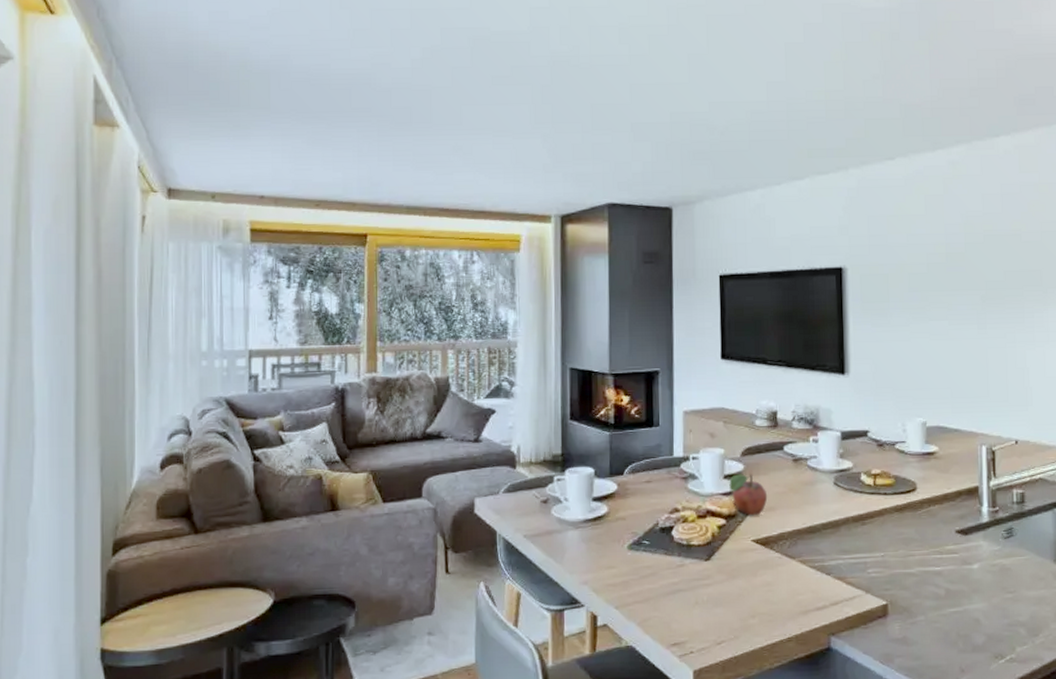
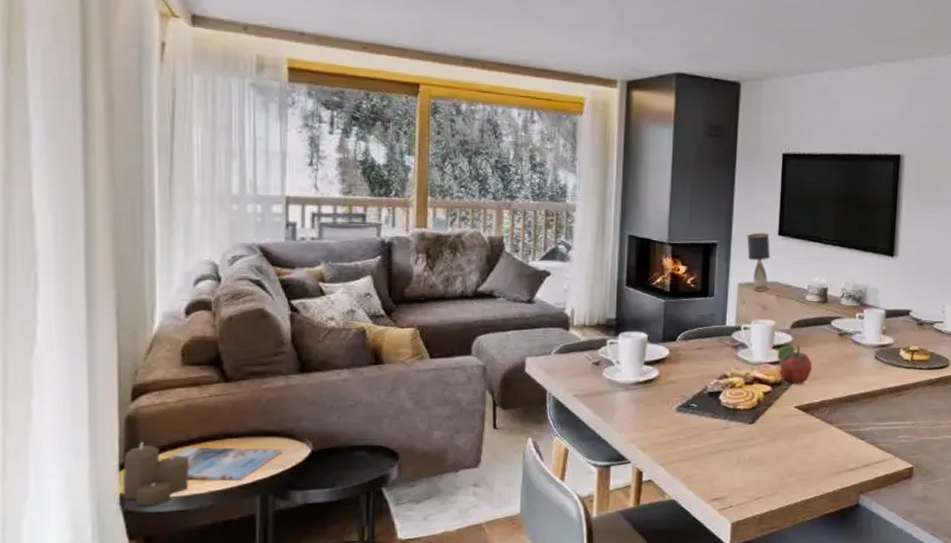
candle: none [103,596,163,661] -> present [122,442,190,506]
magazine: none [149,599,247,633] -> present [173,447,283,481]
table lamp: none [689,357,716,419] -> present [747,232,771,292]

